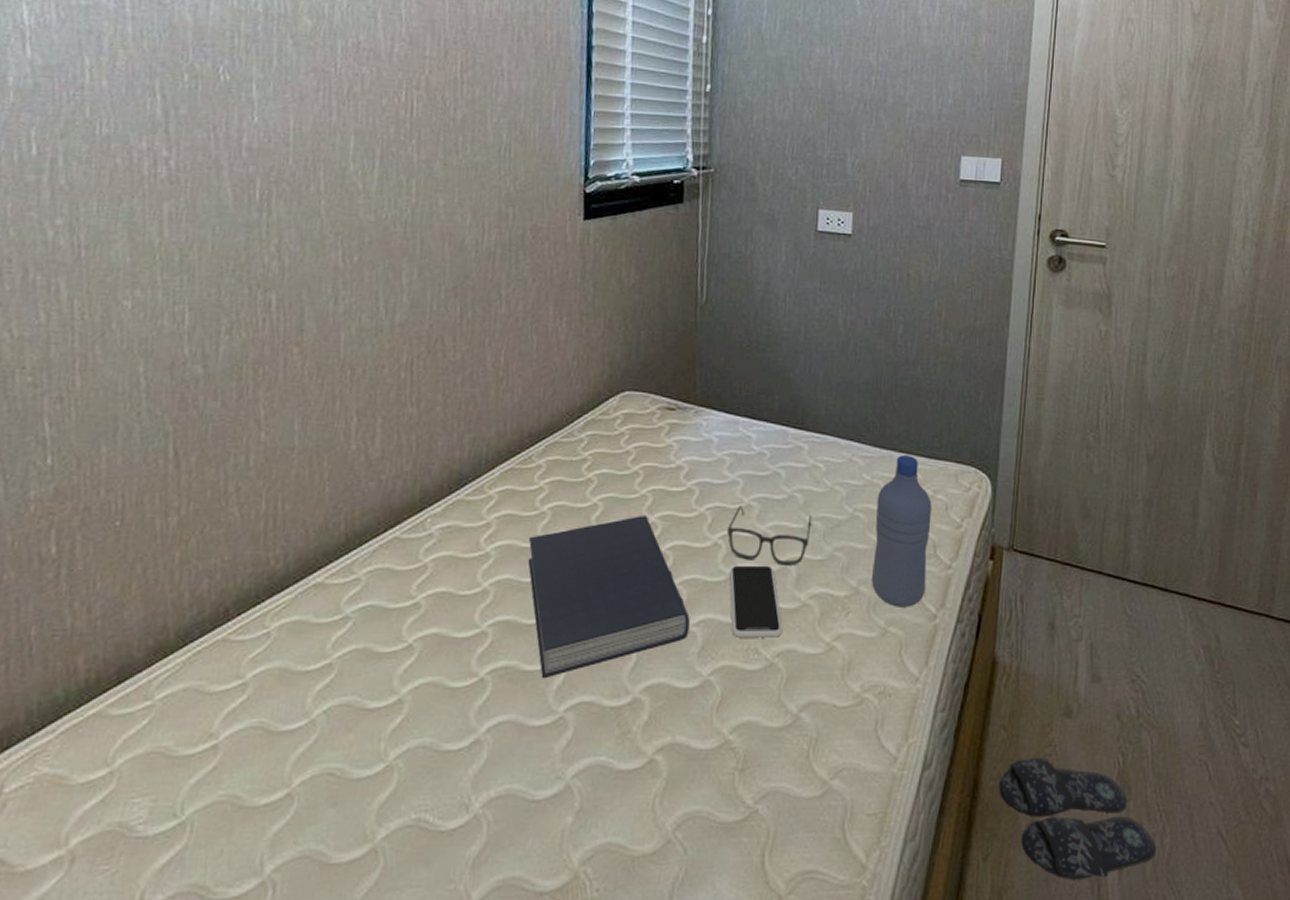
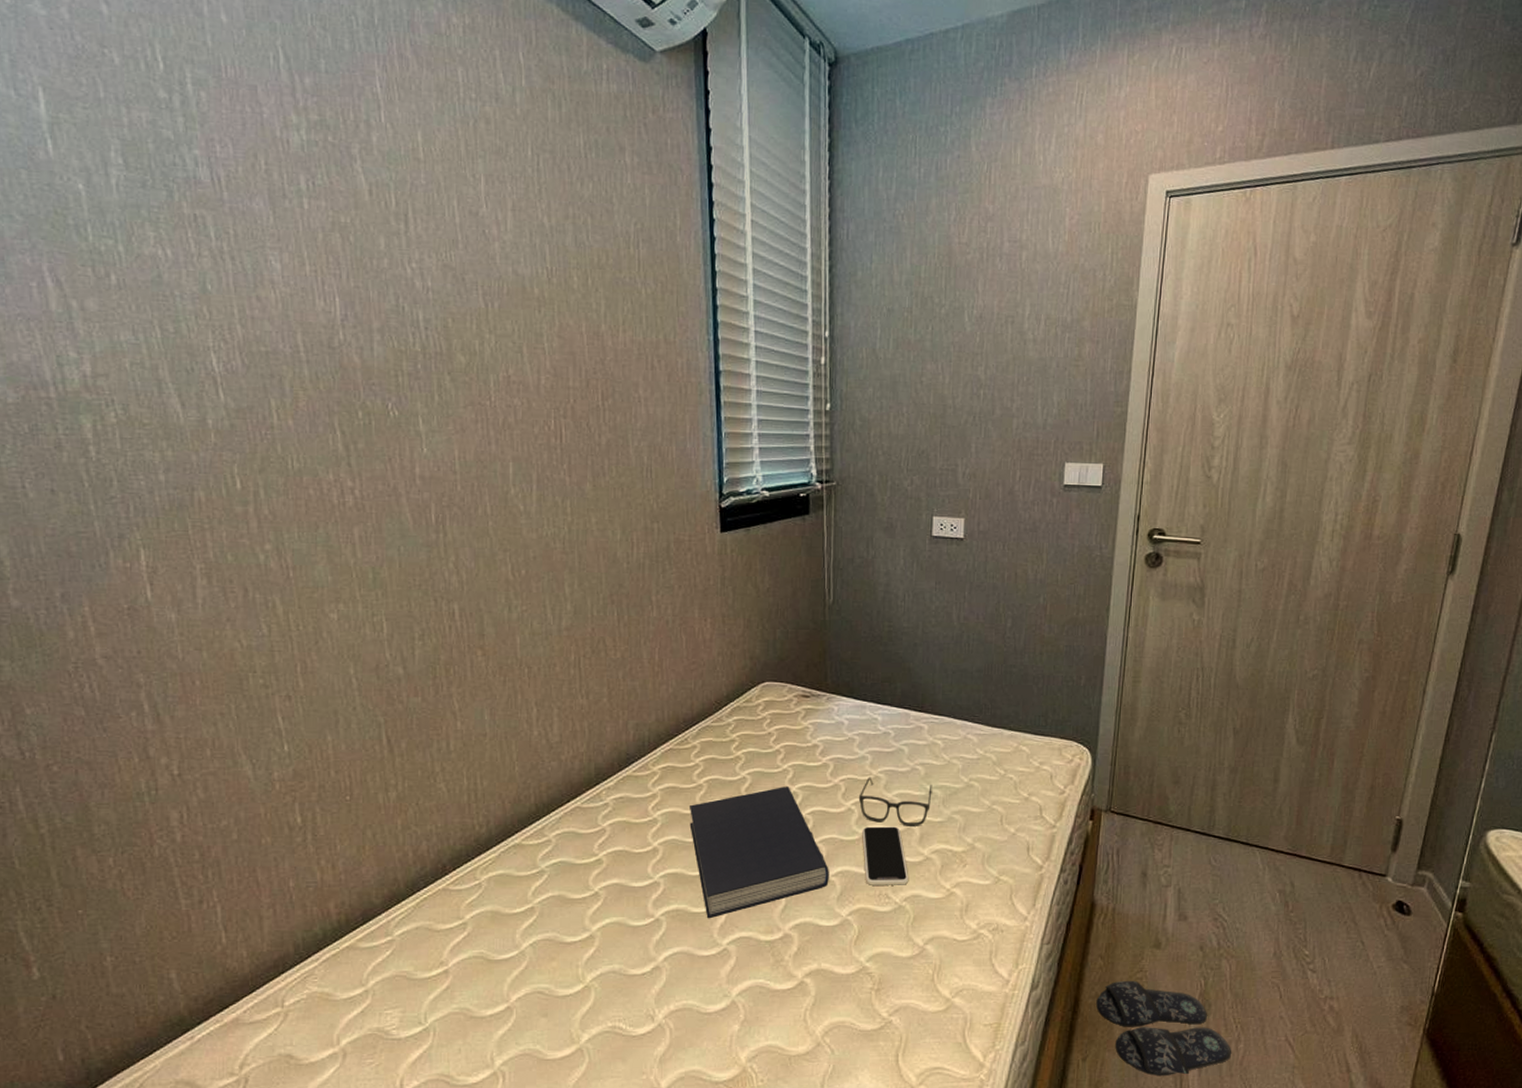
water bottle: present [871,455,932,607] -> none [985,733,1038,860]

